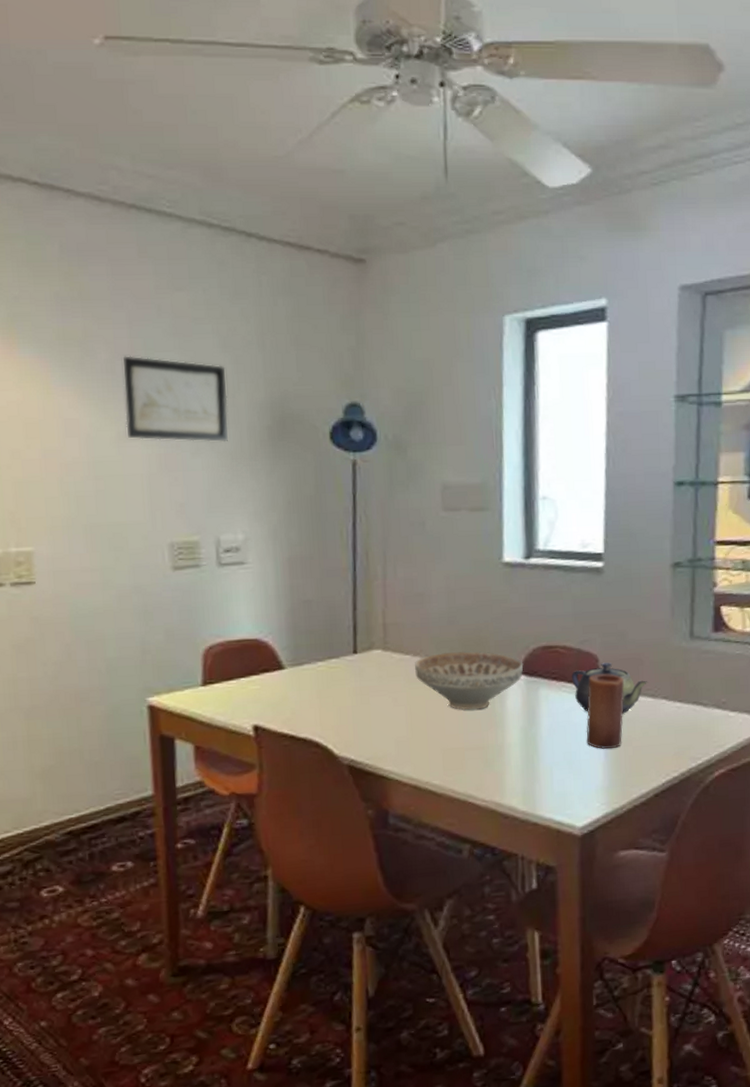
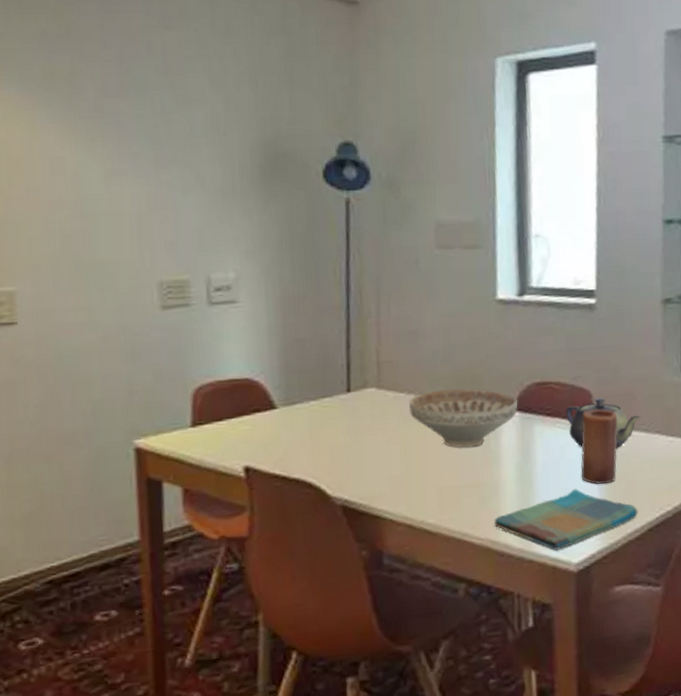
wall art: present [123,356,228,443] -> none [111,93,220,181]
dish towel: none [498,753,644,814] -> present [494,488,638,550]

